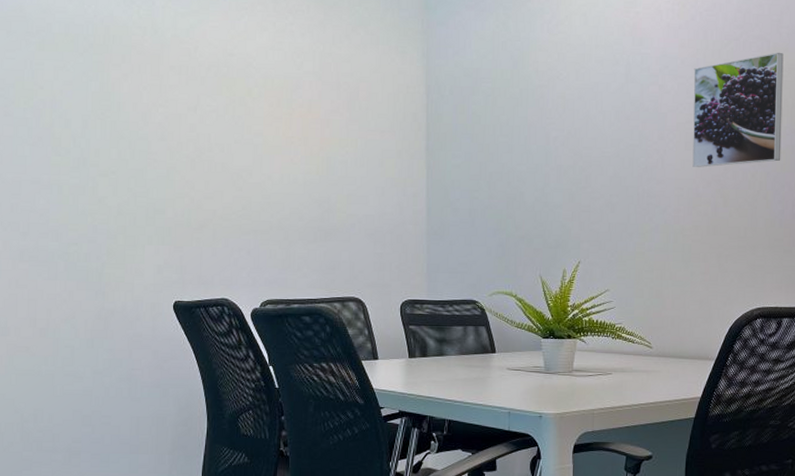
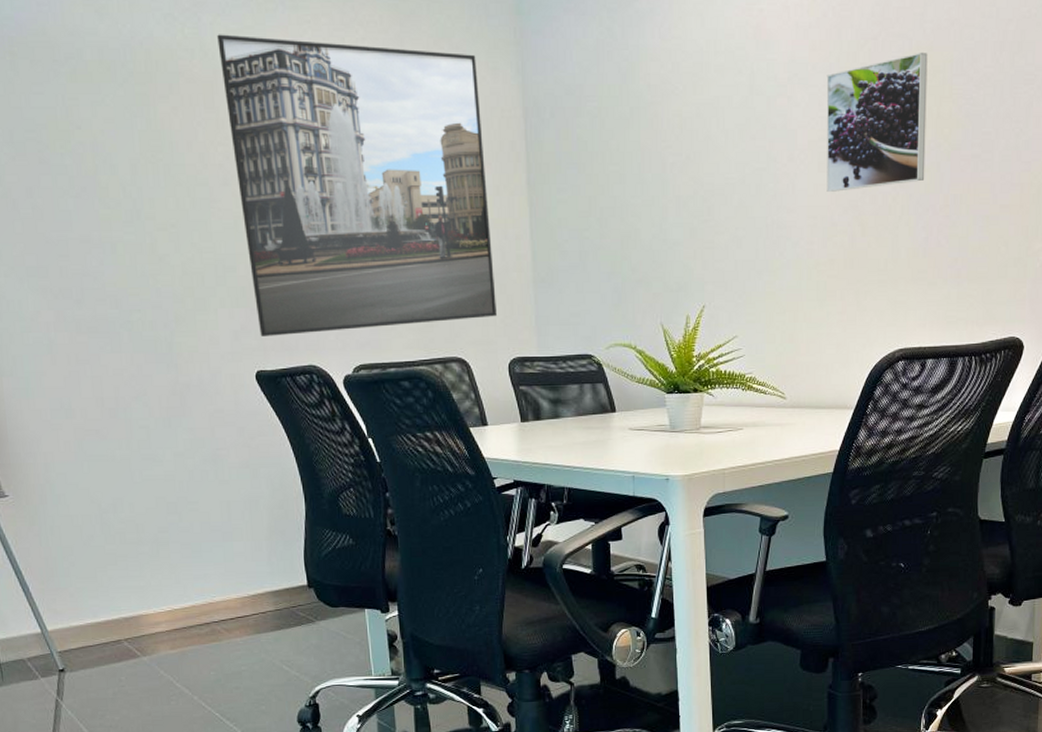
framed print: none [167,16,393,272] -> present [217,34,497,336]

